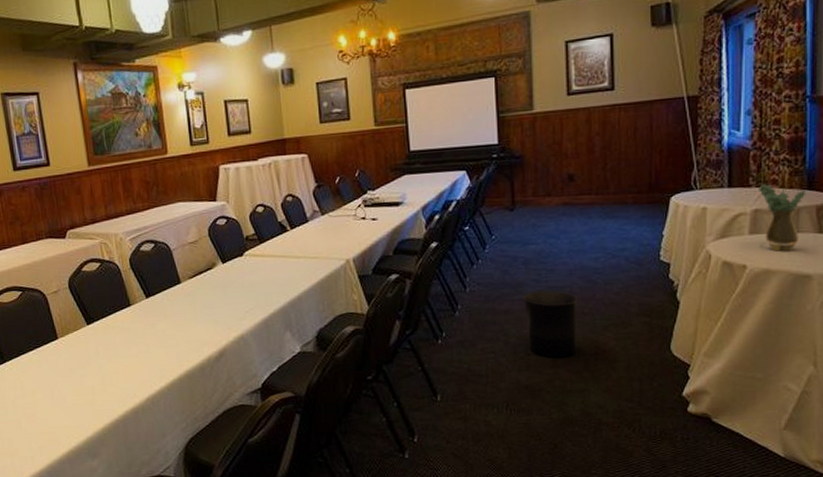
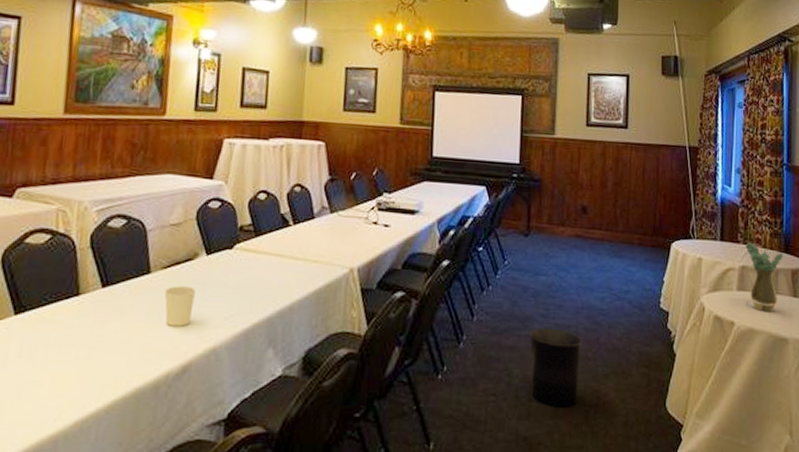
dixie cup: none [194,290,220,322] -> present [164,286,195,327]

